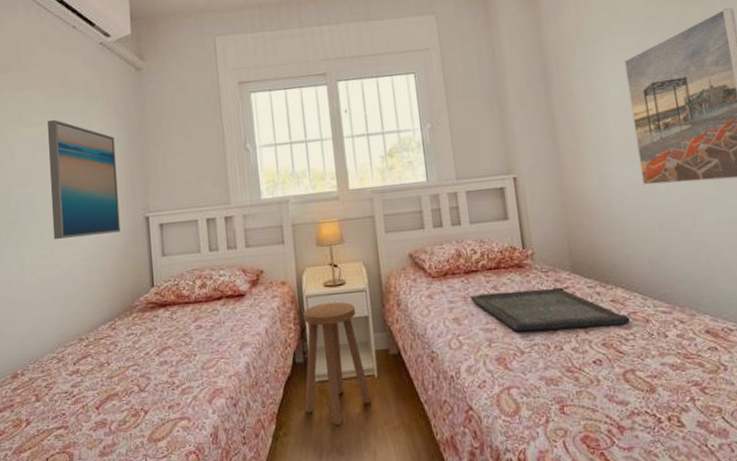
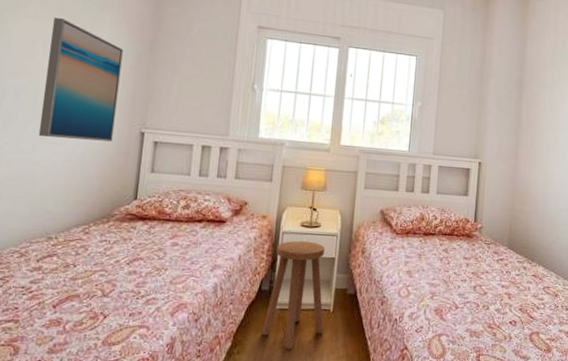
serving tray: present [470,287,631,332] -> none [424,253,544,296]

